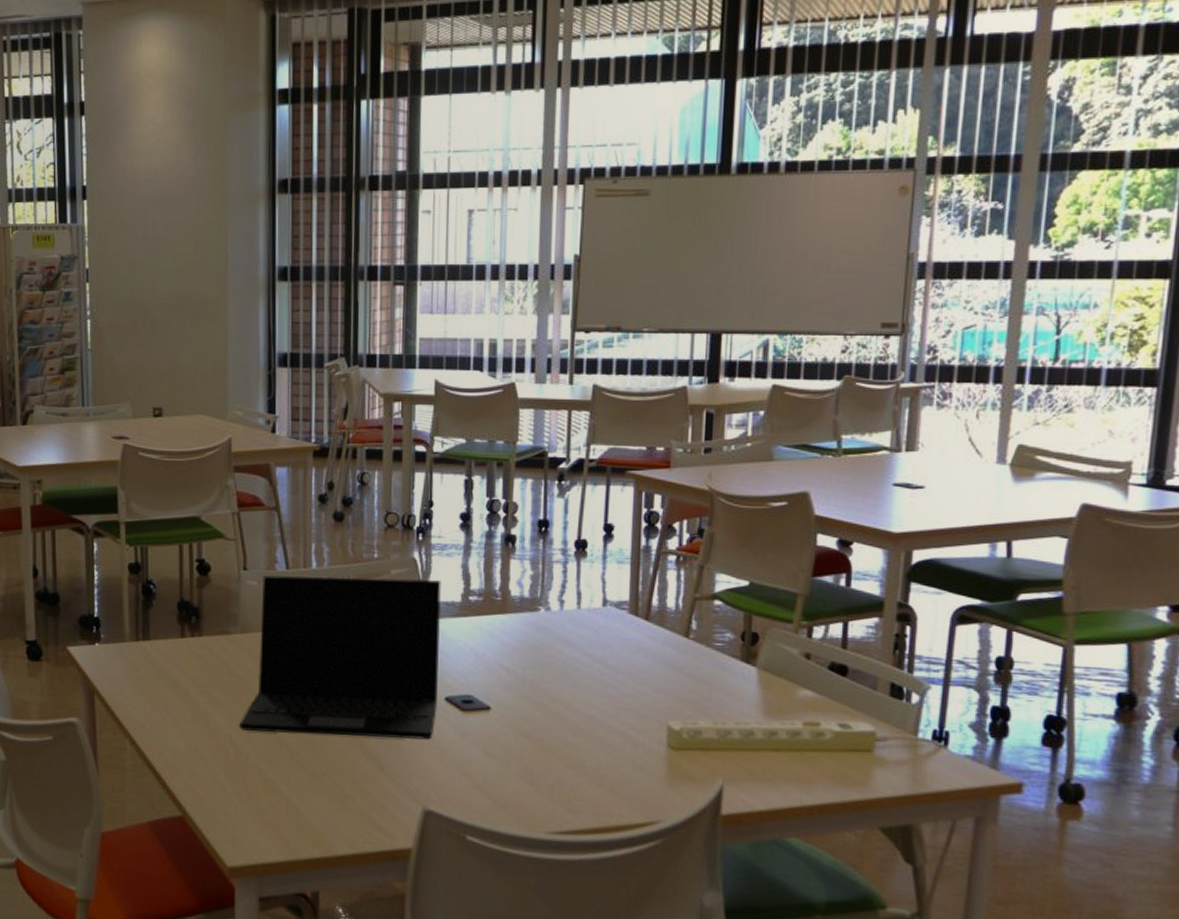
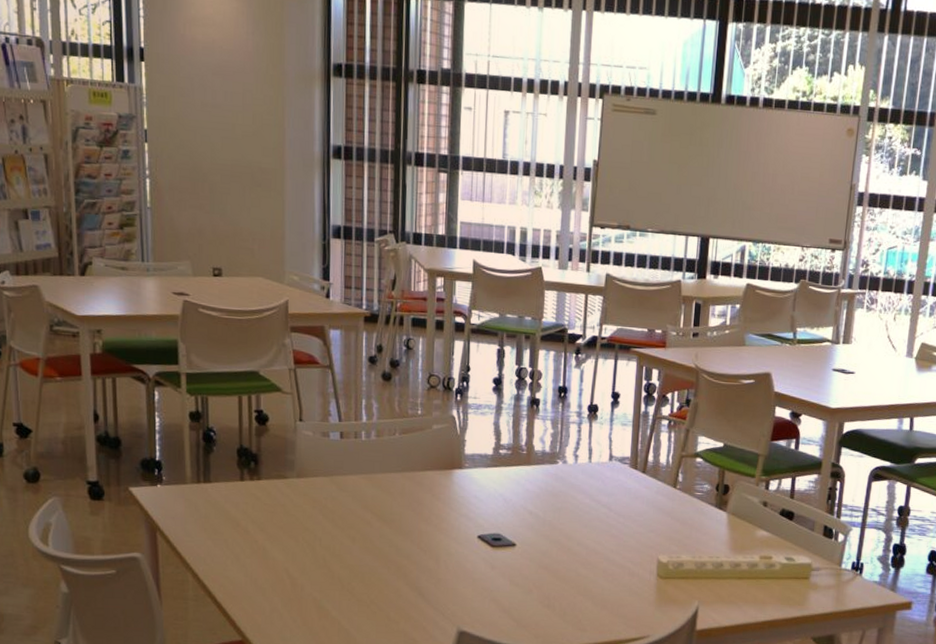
laptop: present [239,575,441,740] -> none [295,427,476,571]

